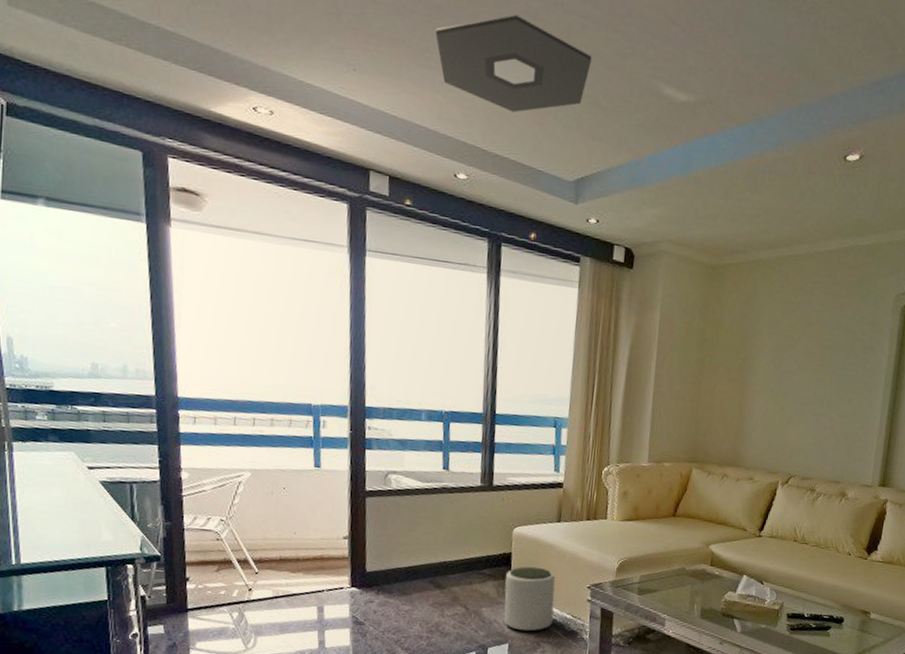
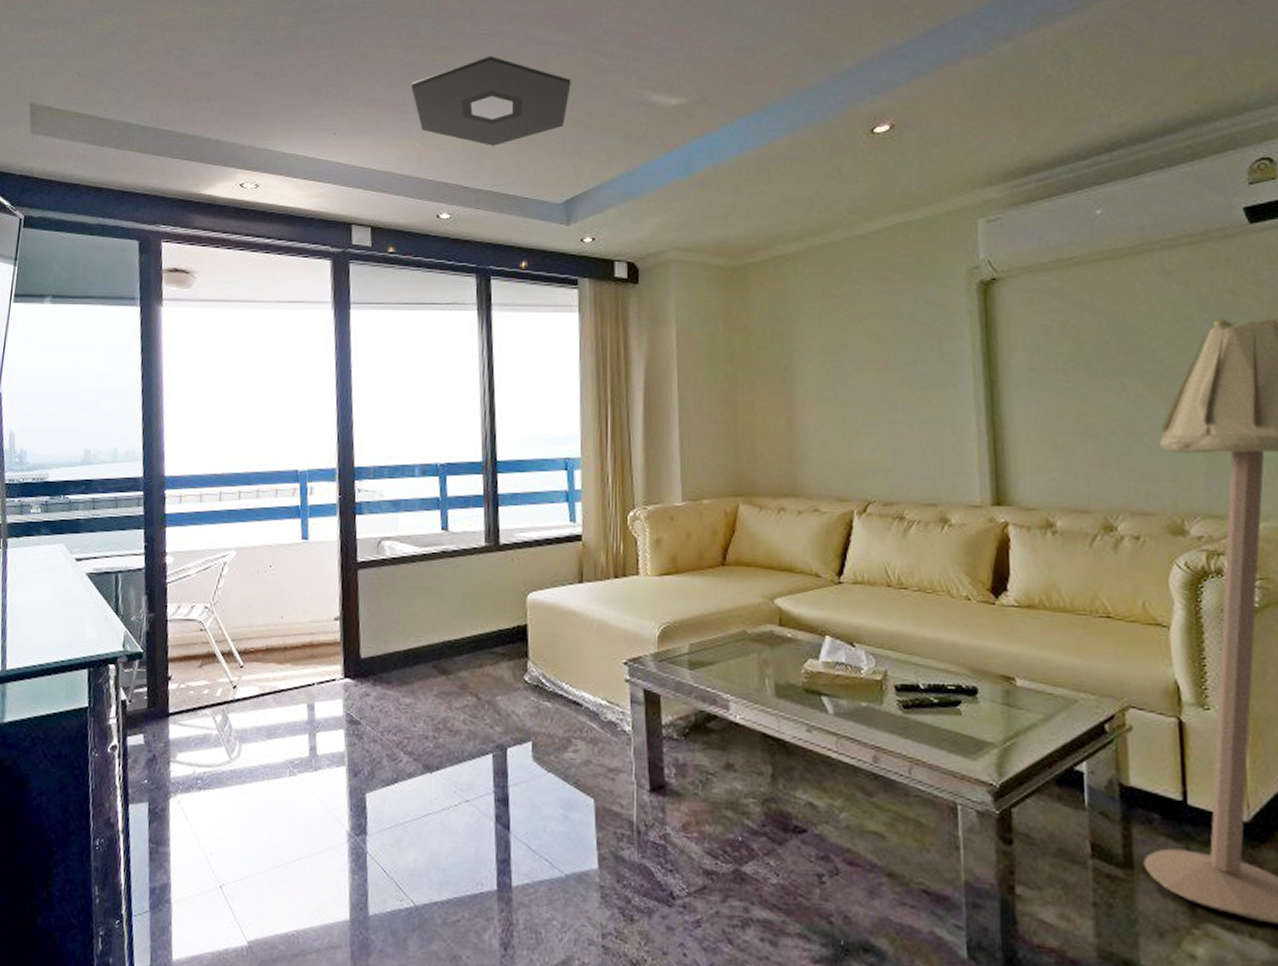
plant pot: present [503,566,556,632] -> none [522,640,584,725]

